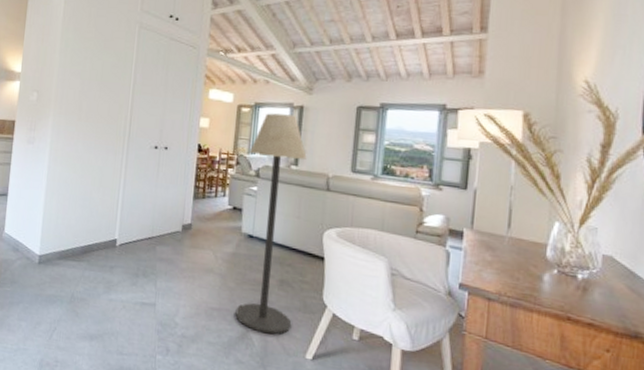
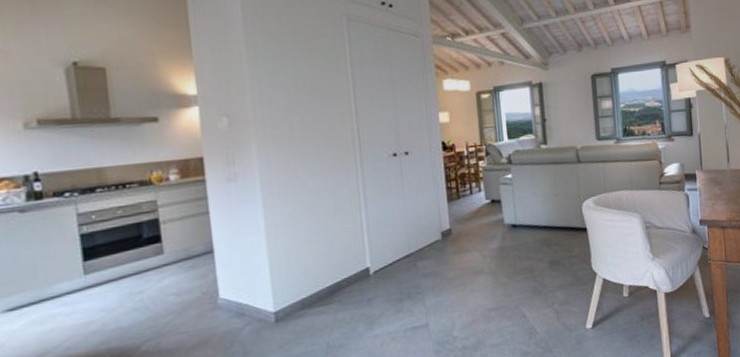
floor lamp: present [235,113,307,335] -> none [497,93,569,319]

